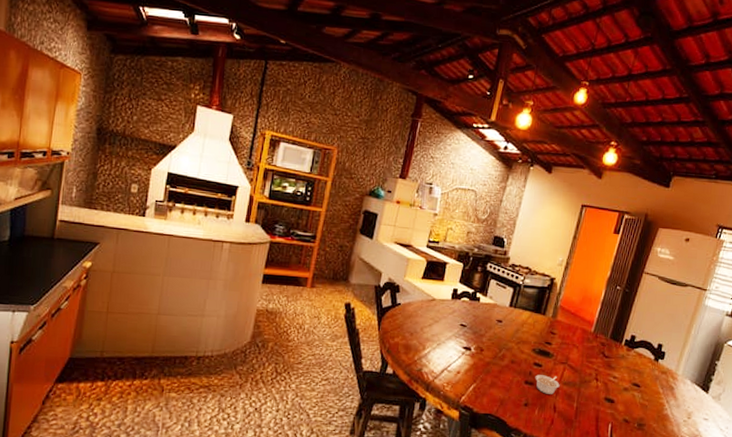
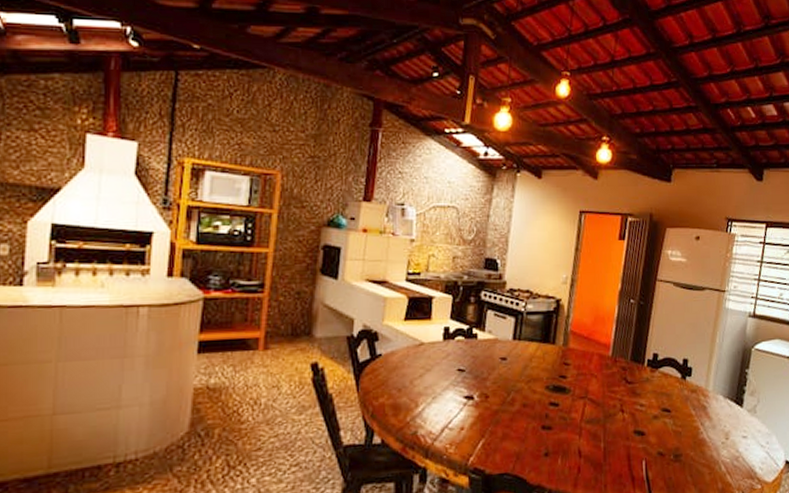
legume: present [535,375,560,394] -> none [552,414,582,438]

